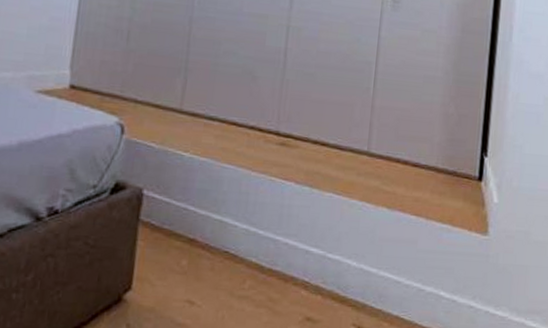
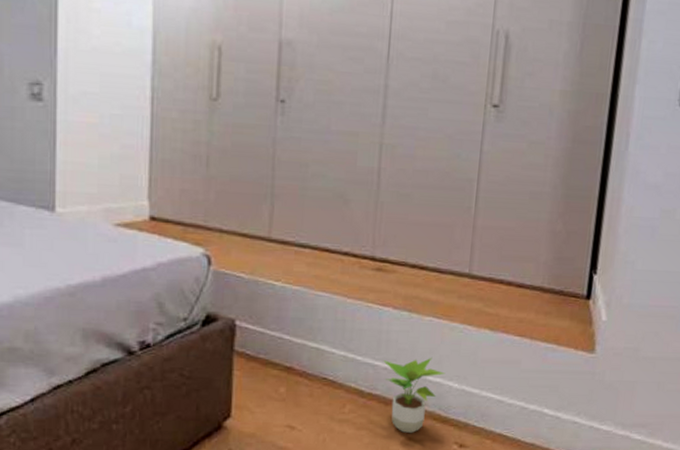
potted plant: none [284,233,344,314] -> present [383,357,446,434]

